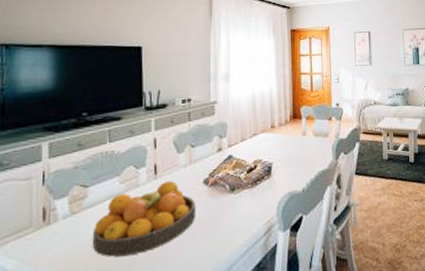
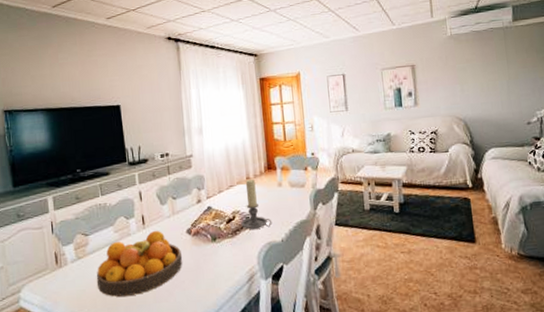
candle holder: none [262,127,294,179] -> present [241,179,273,229]

